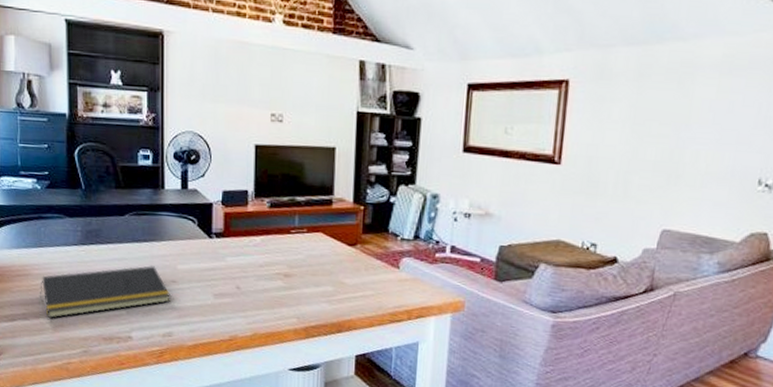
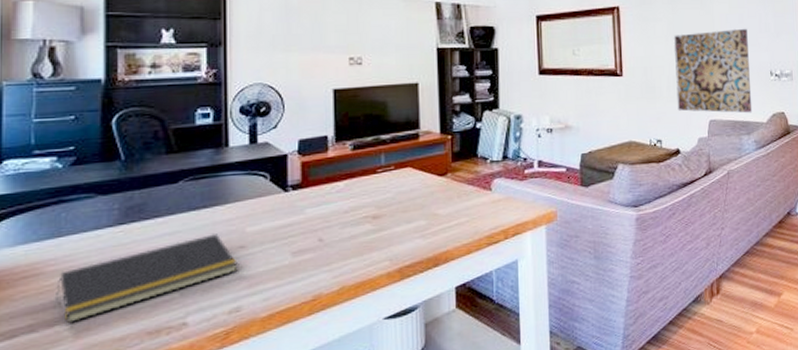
wall art: none [623,120,737,229] -> present [674,28,753,113]

